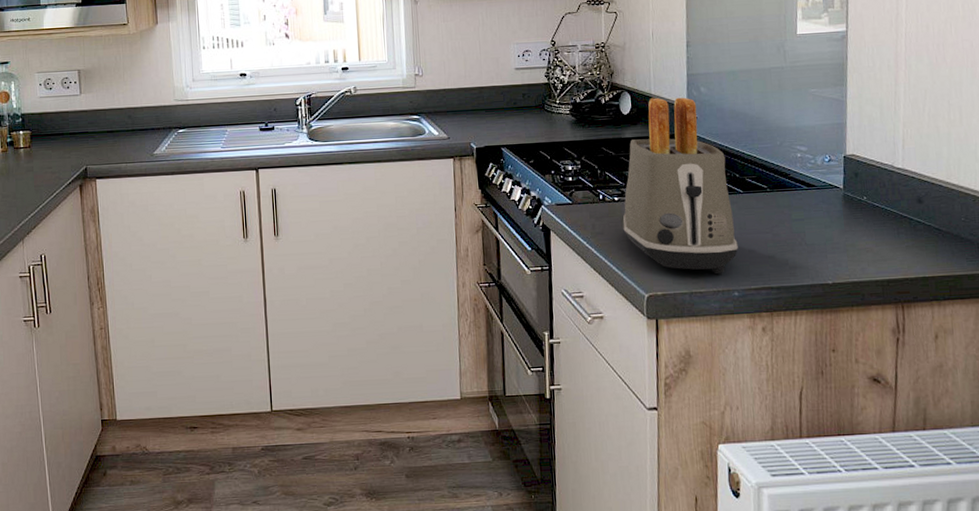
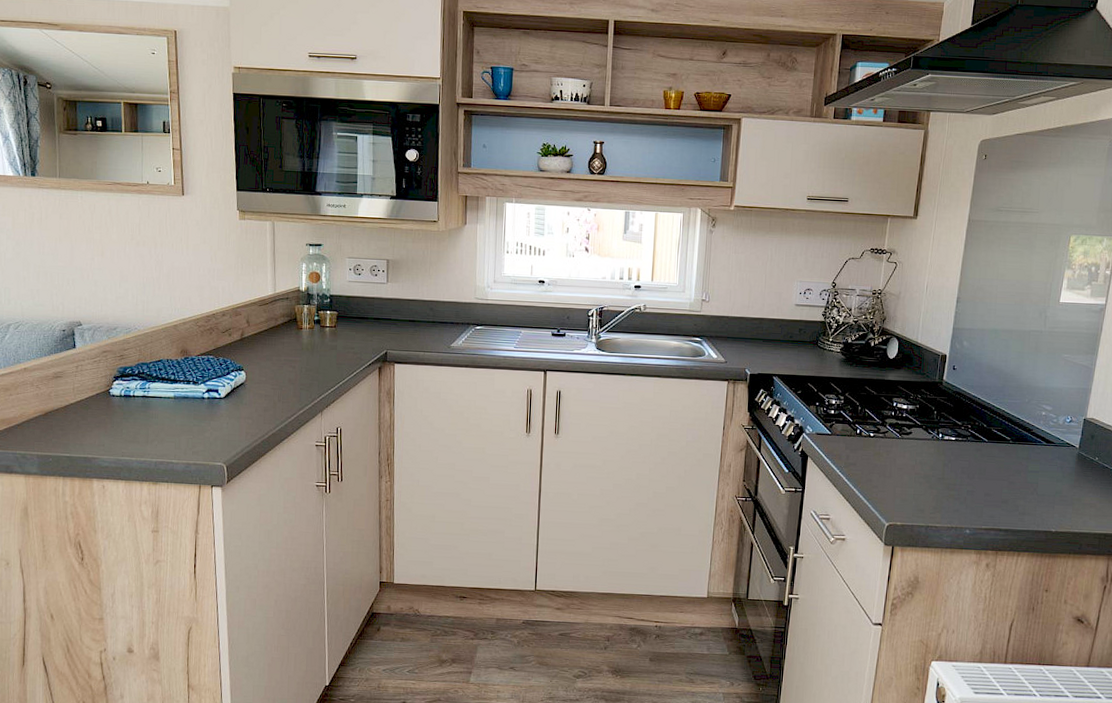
toaster: present [622,97,738,274] -> none [874,346,977,513]

